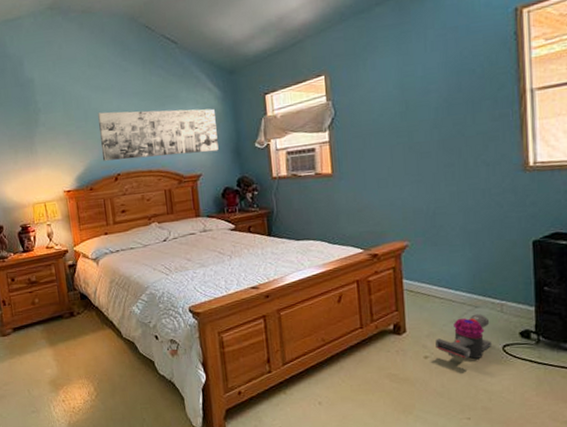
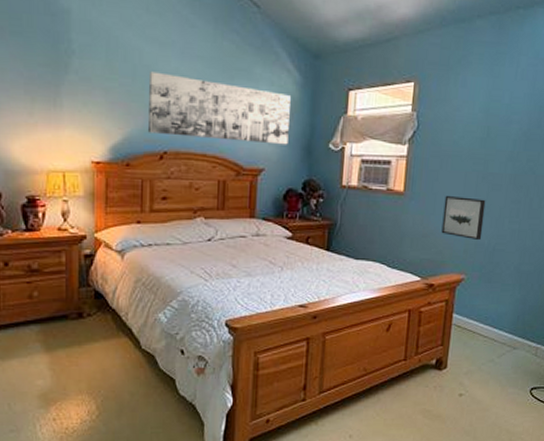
wall art: none [374,168,419,208] -> present [441,196,486,241]
vacuum cleaner: present [435,314,493,359] -> none [471,355,524,399]

